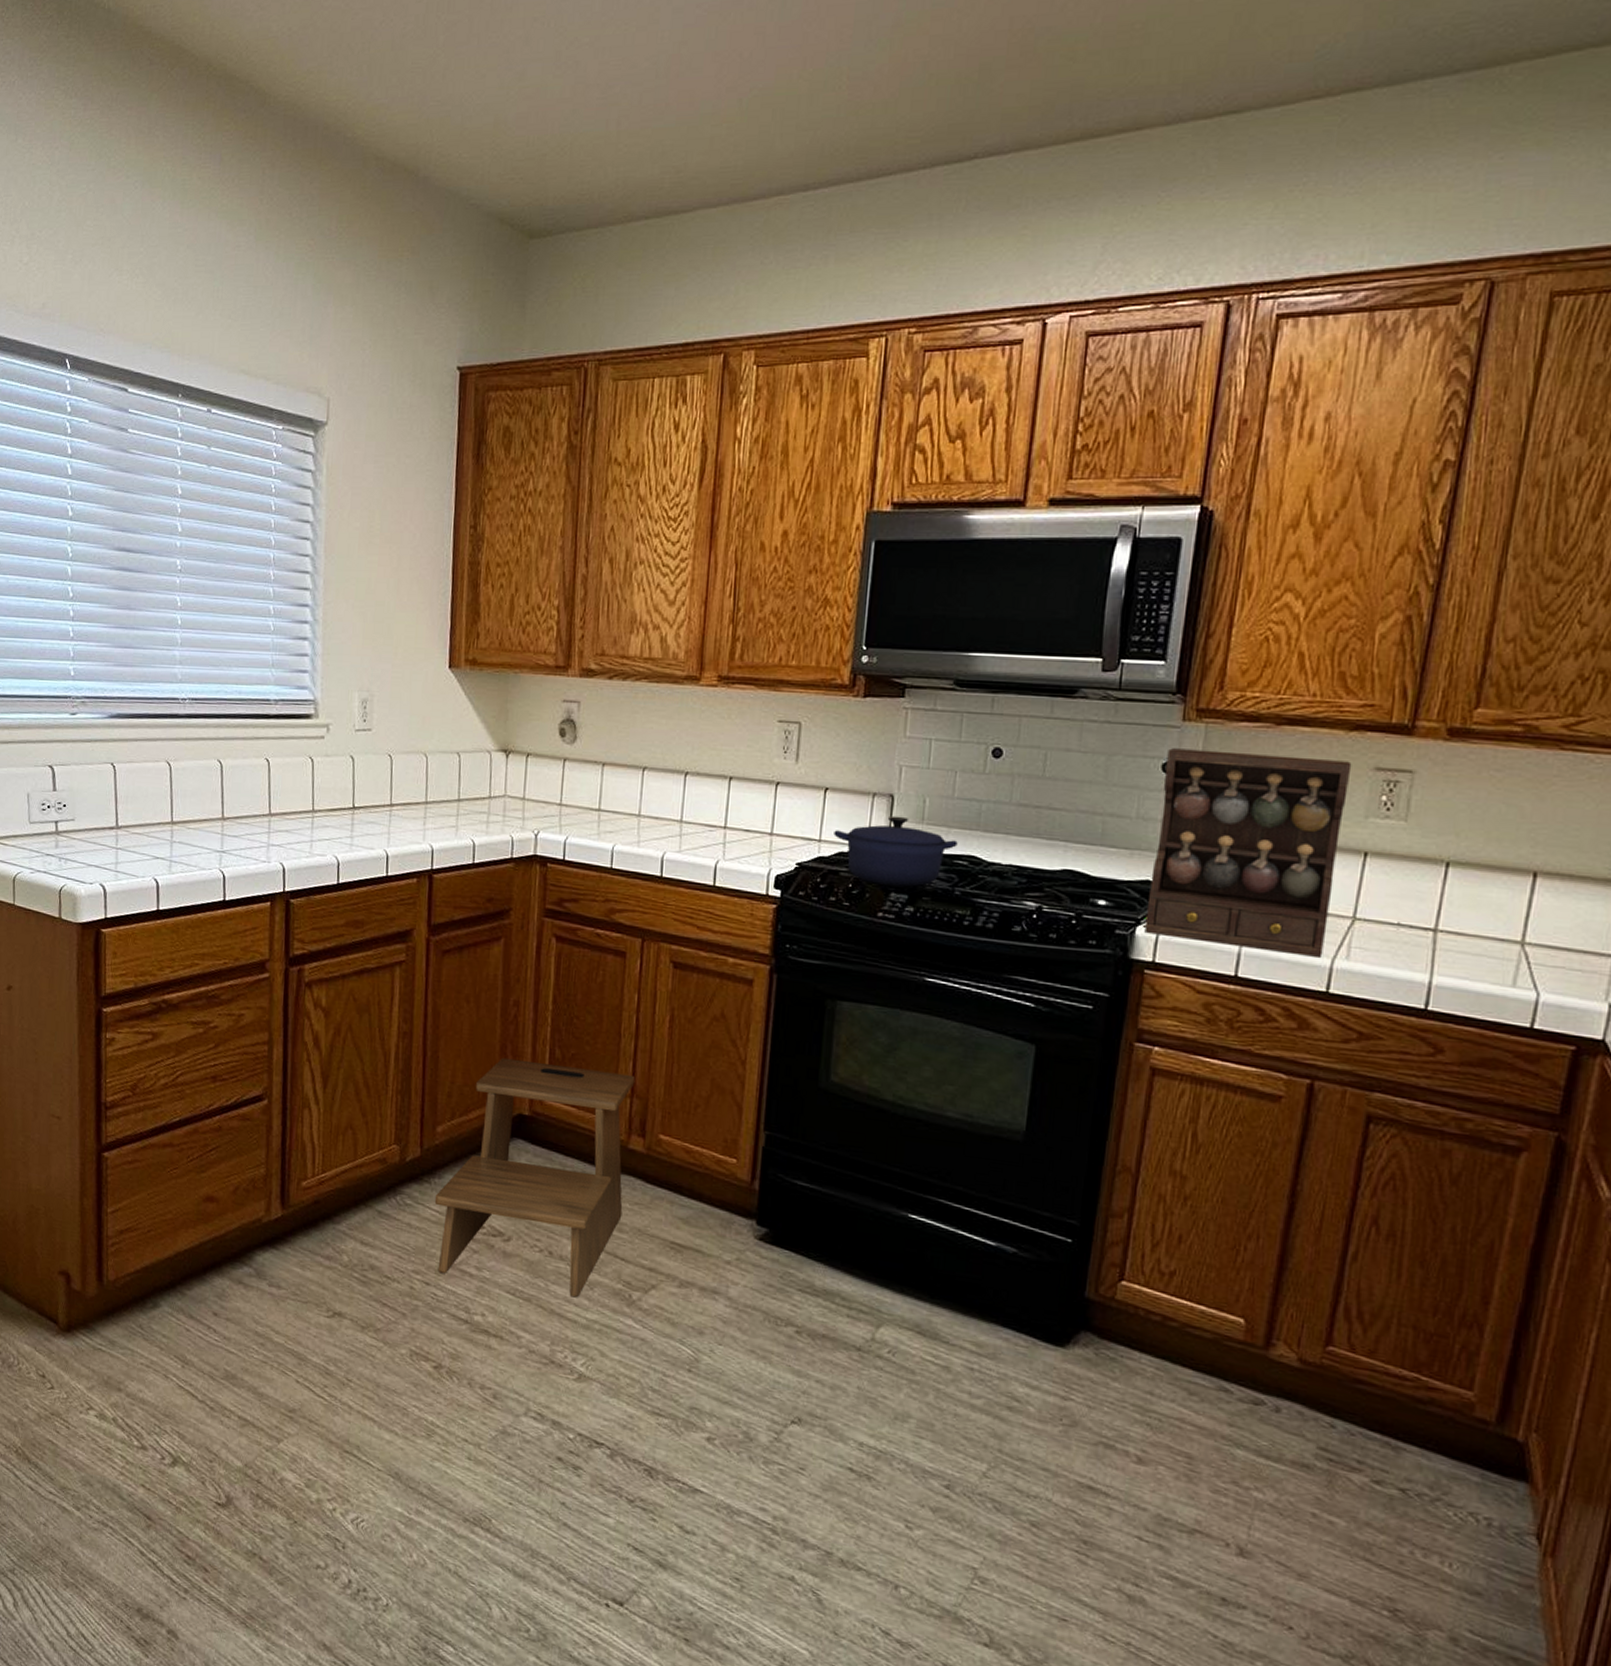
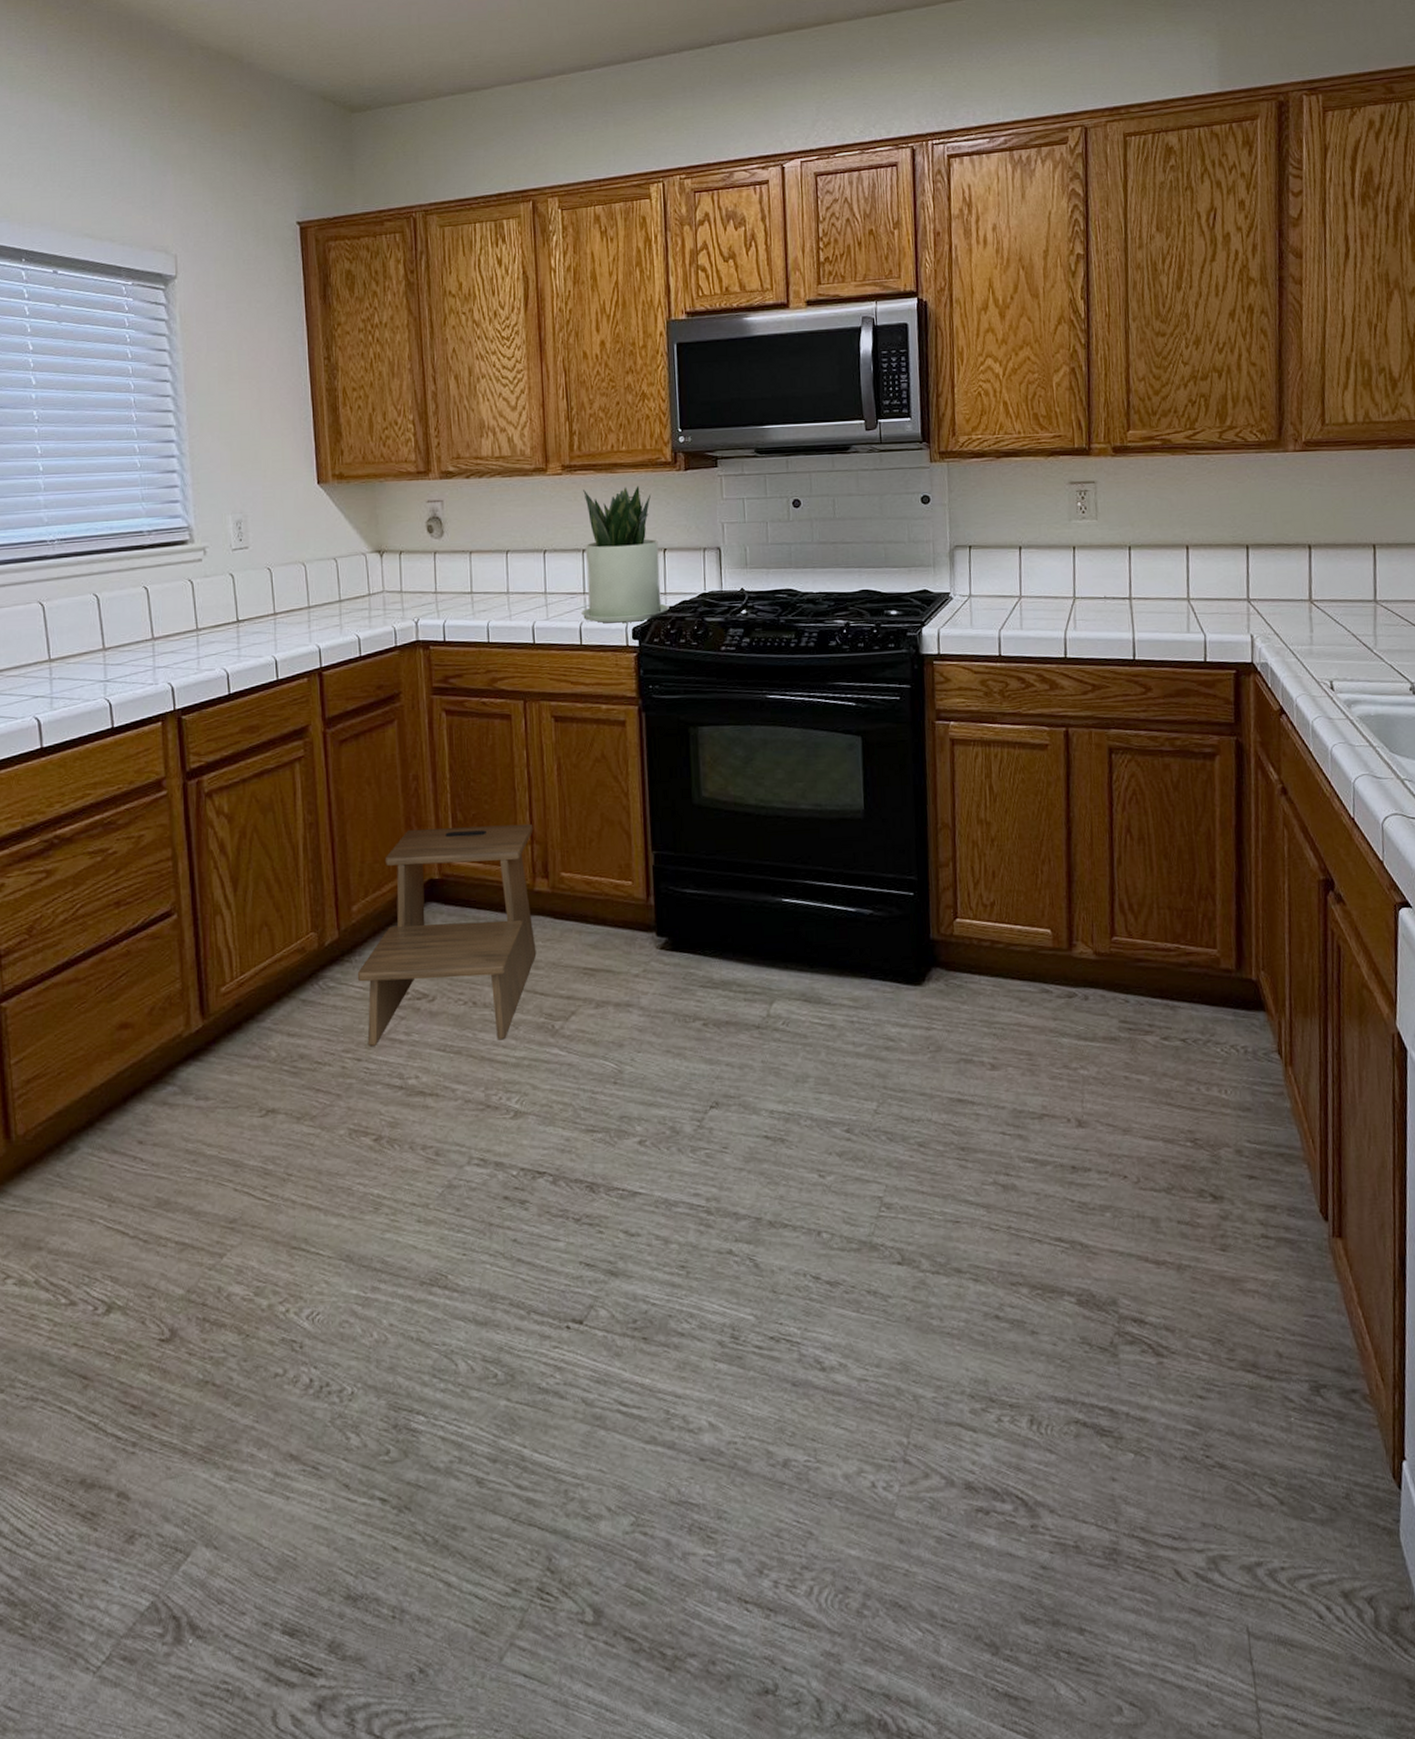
planter: none [718,707,823,869] -> present [580,486,670,623]
cooking pot: present [834,815,958,889] -> none [676,564,777,625]
spice rack: present [1144,748,1352,959] -> none [923,479,1058,633]

